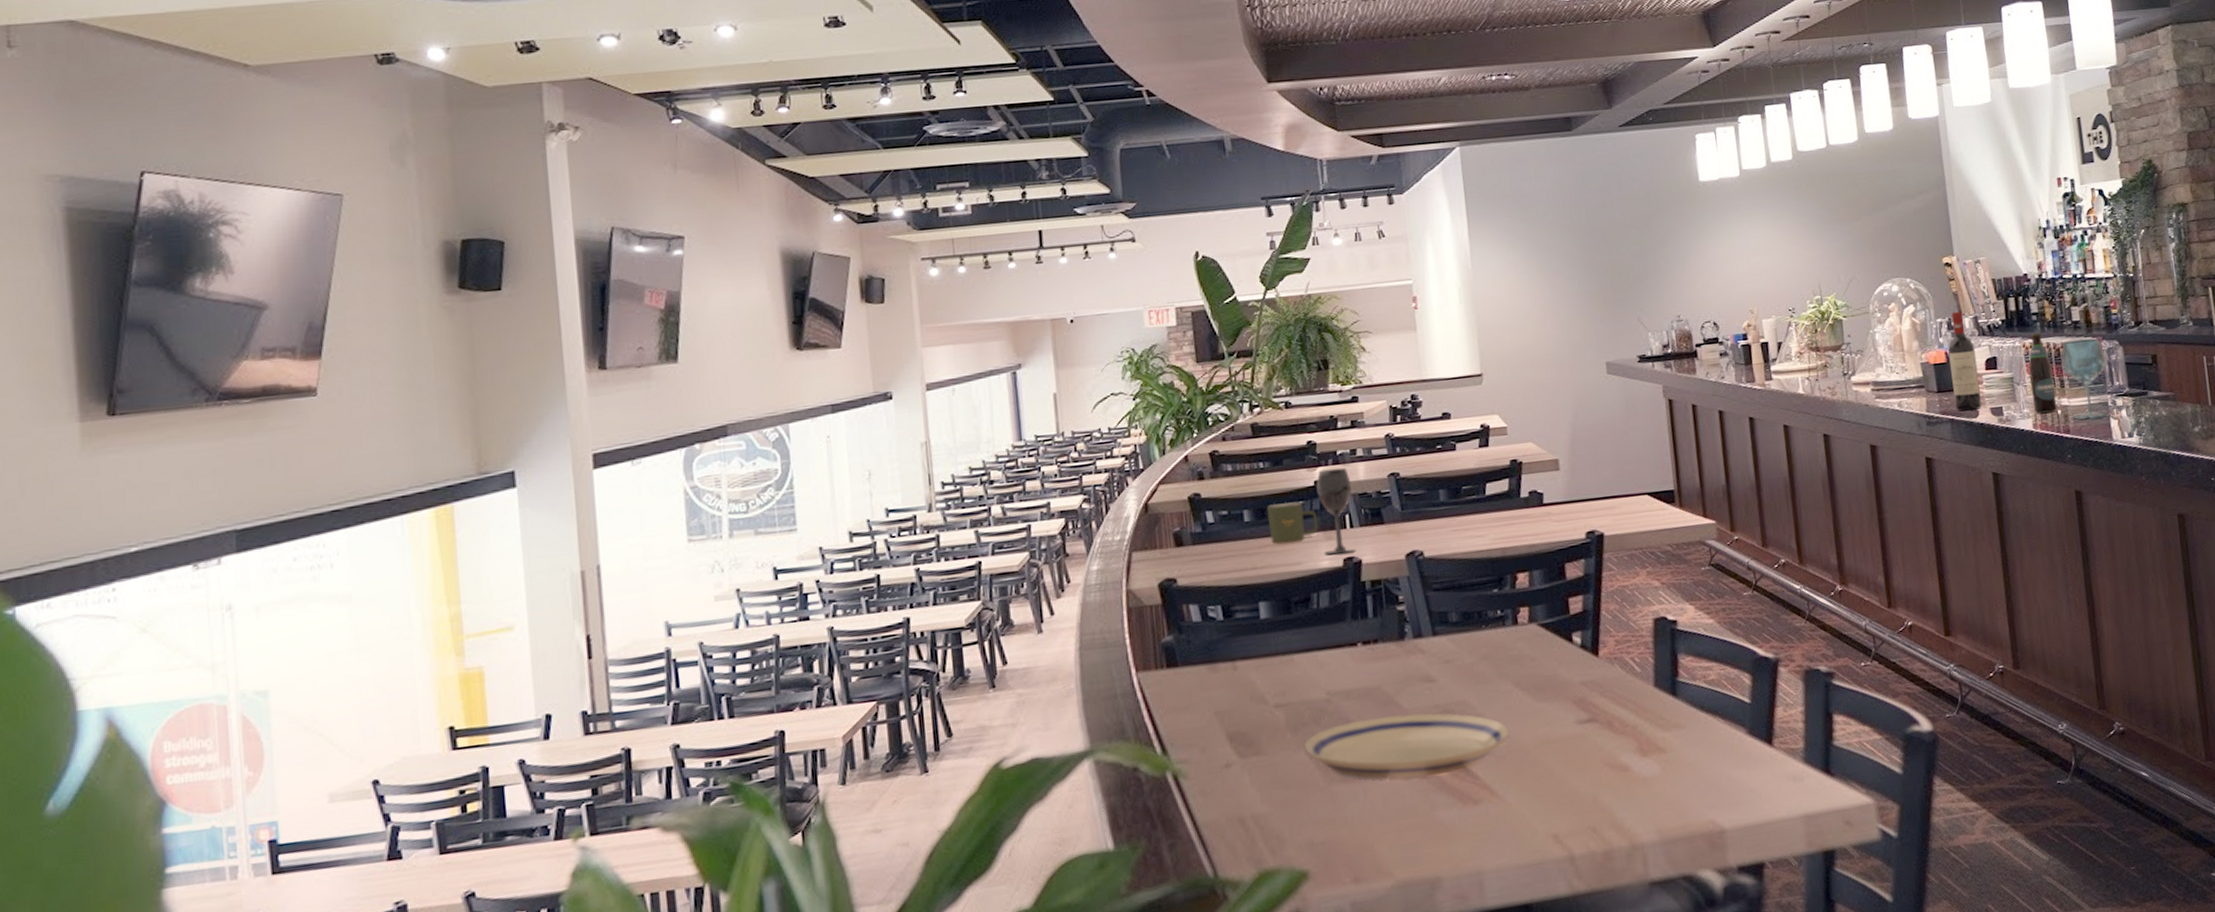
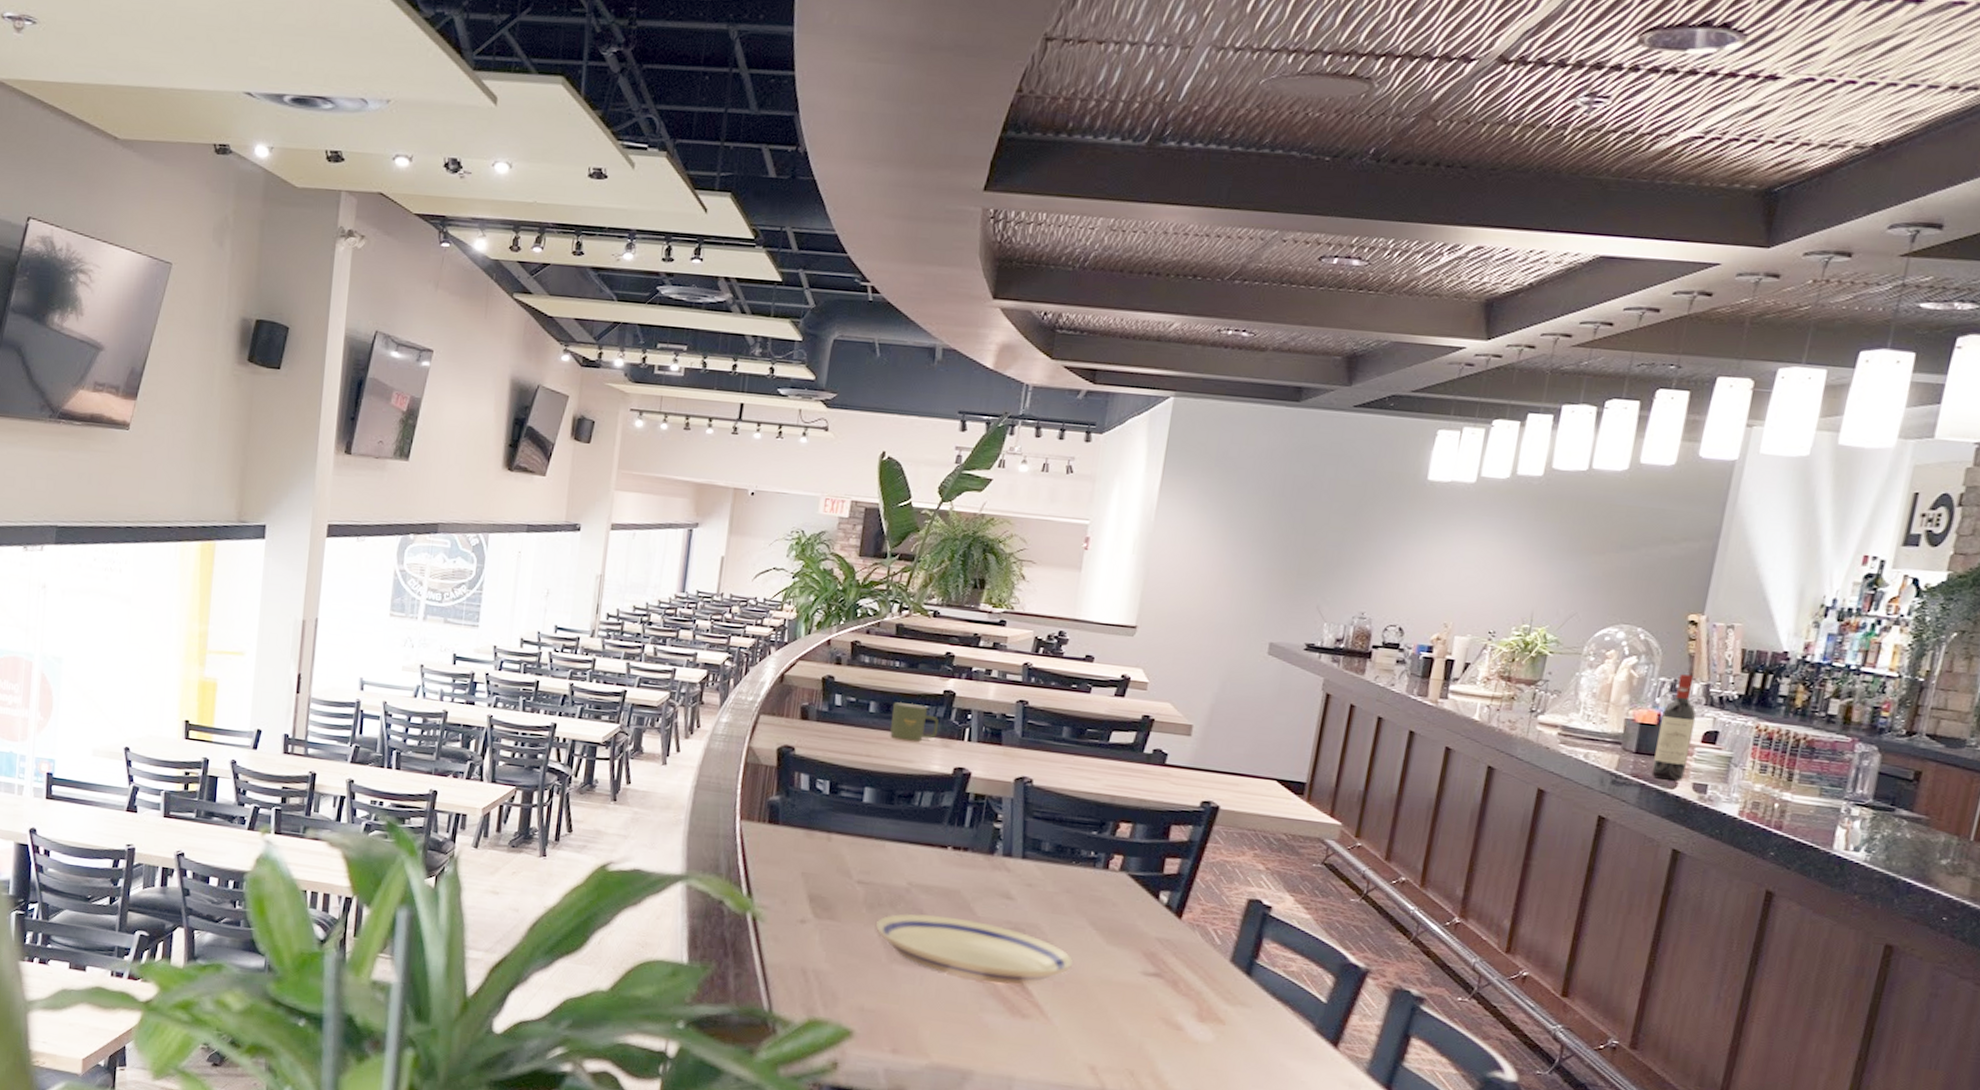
wine glass: present [1316,468,1356,556] -> none [938,681,980,764]
bottle: present [2028,333,2058,414] -> none [1746,717,1785,805]
wine glass: present [2061,338,2109,420] -> none [1790,733,1856,824]

